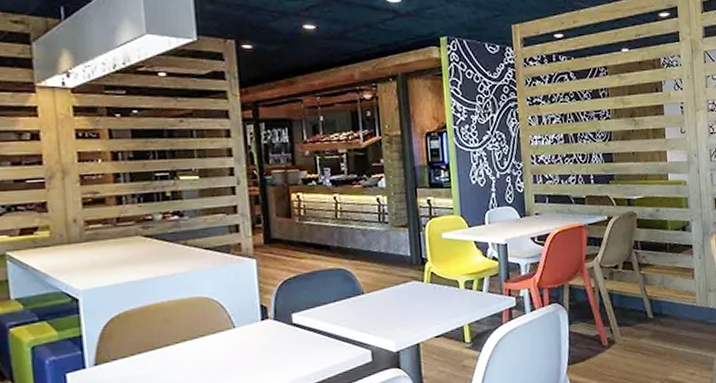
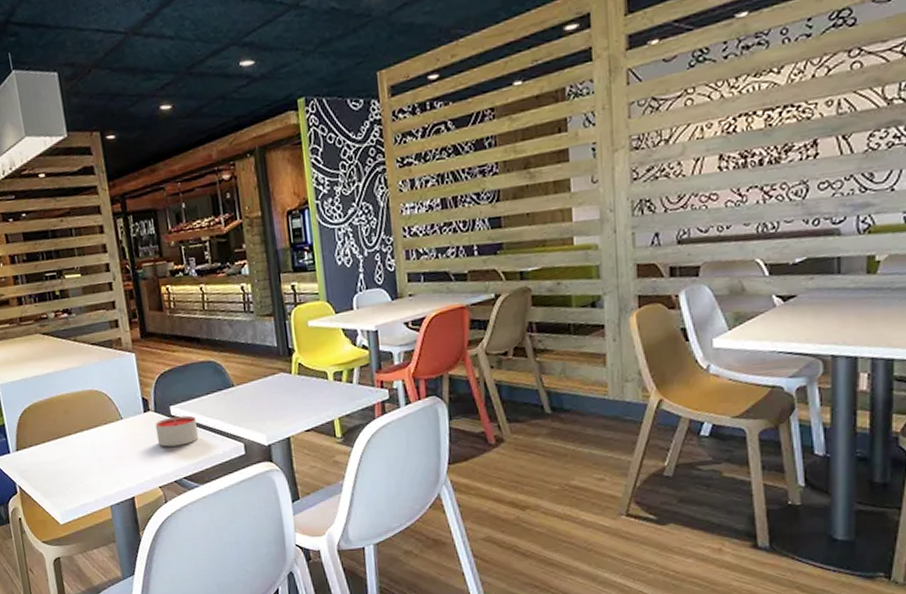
candle: none [273,323,322,356] -> present [155,415,198,447]

